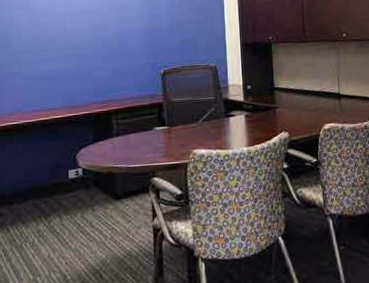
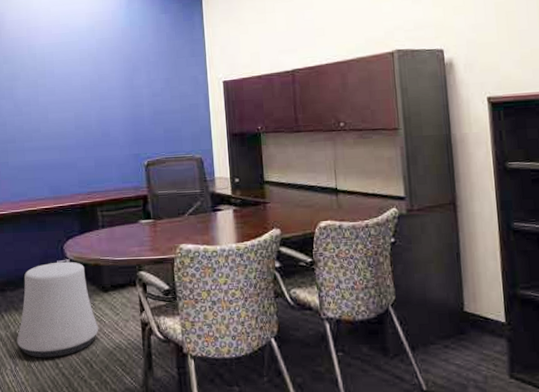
stool: none [22,170,110,272] -> present [16,261,99,358]

